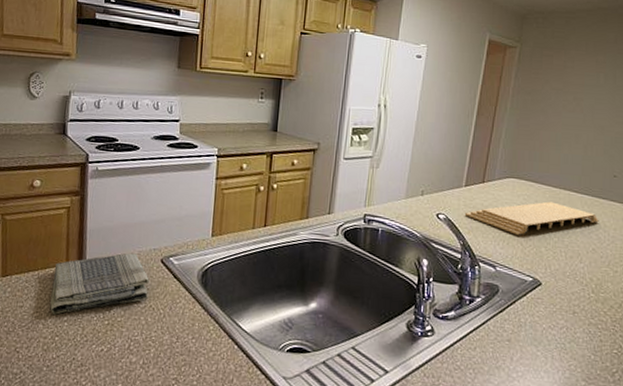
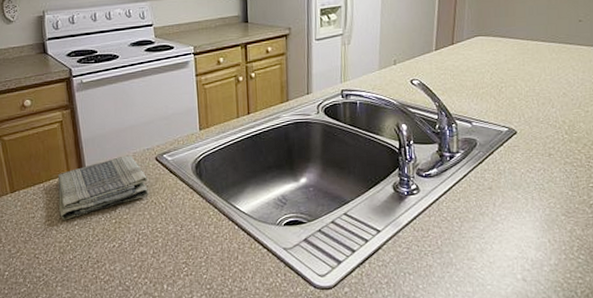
cutting board: present [464,201,599,235] -> none [437,53,568,90]

